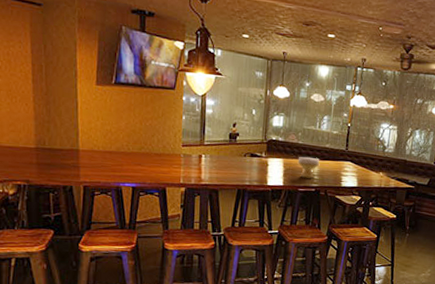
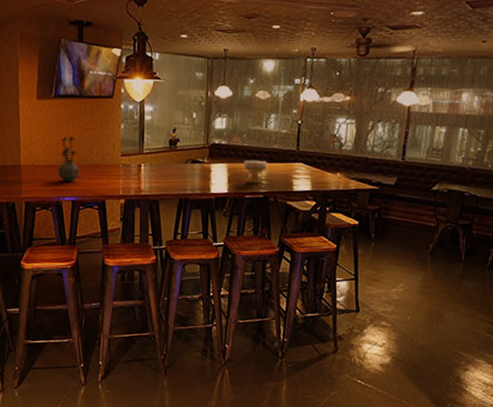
potted plant: none [118,123,140,169] -> present [58,136,79,183]

